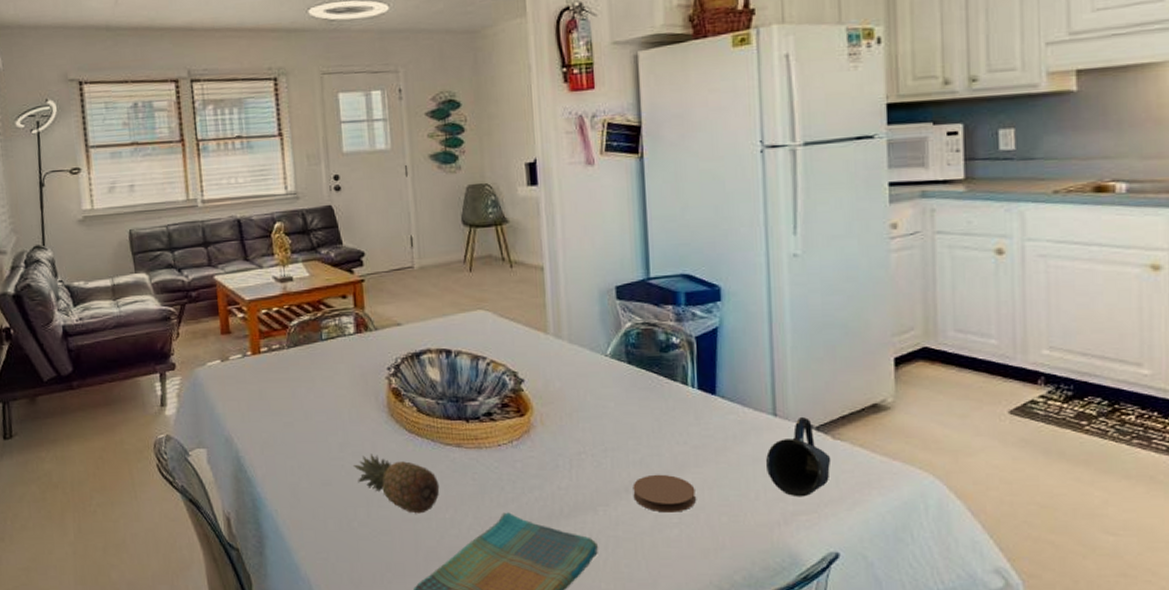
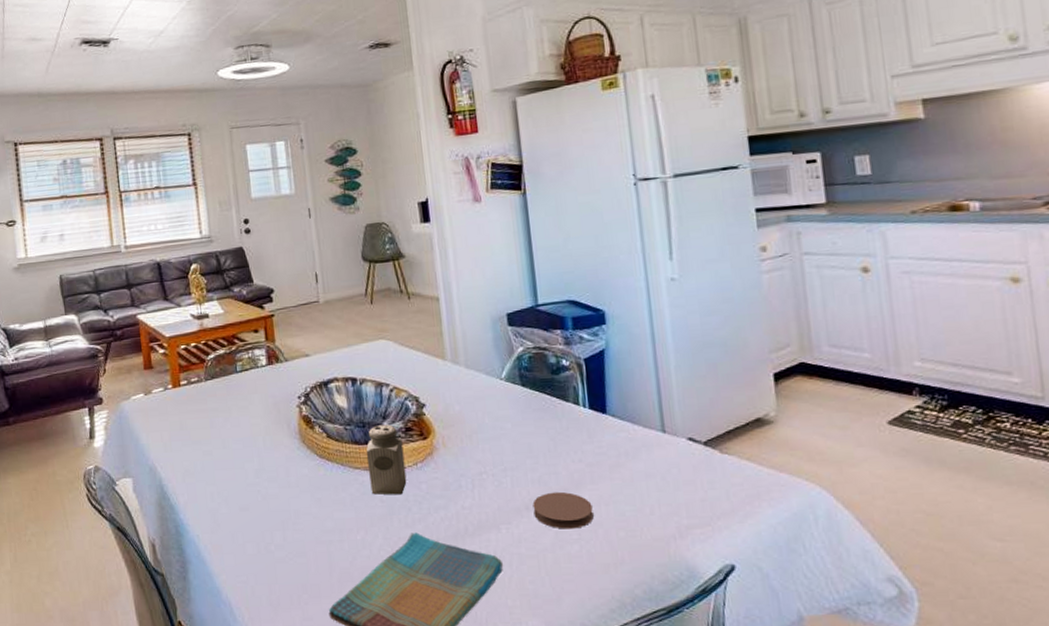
fruit: present [352,454,440,514] -> none [268,479,351,536]
salt shaker: none [459,400,501,473] -> present [366,424,407,495]
mug: present [765,416,831,497] -> none [657,432,721,511]

